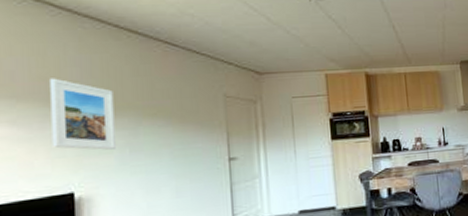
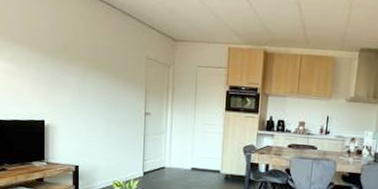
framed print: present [50,78,116,150] -> none [33,27,71,91]

